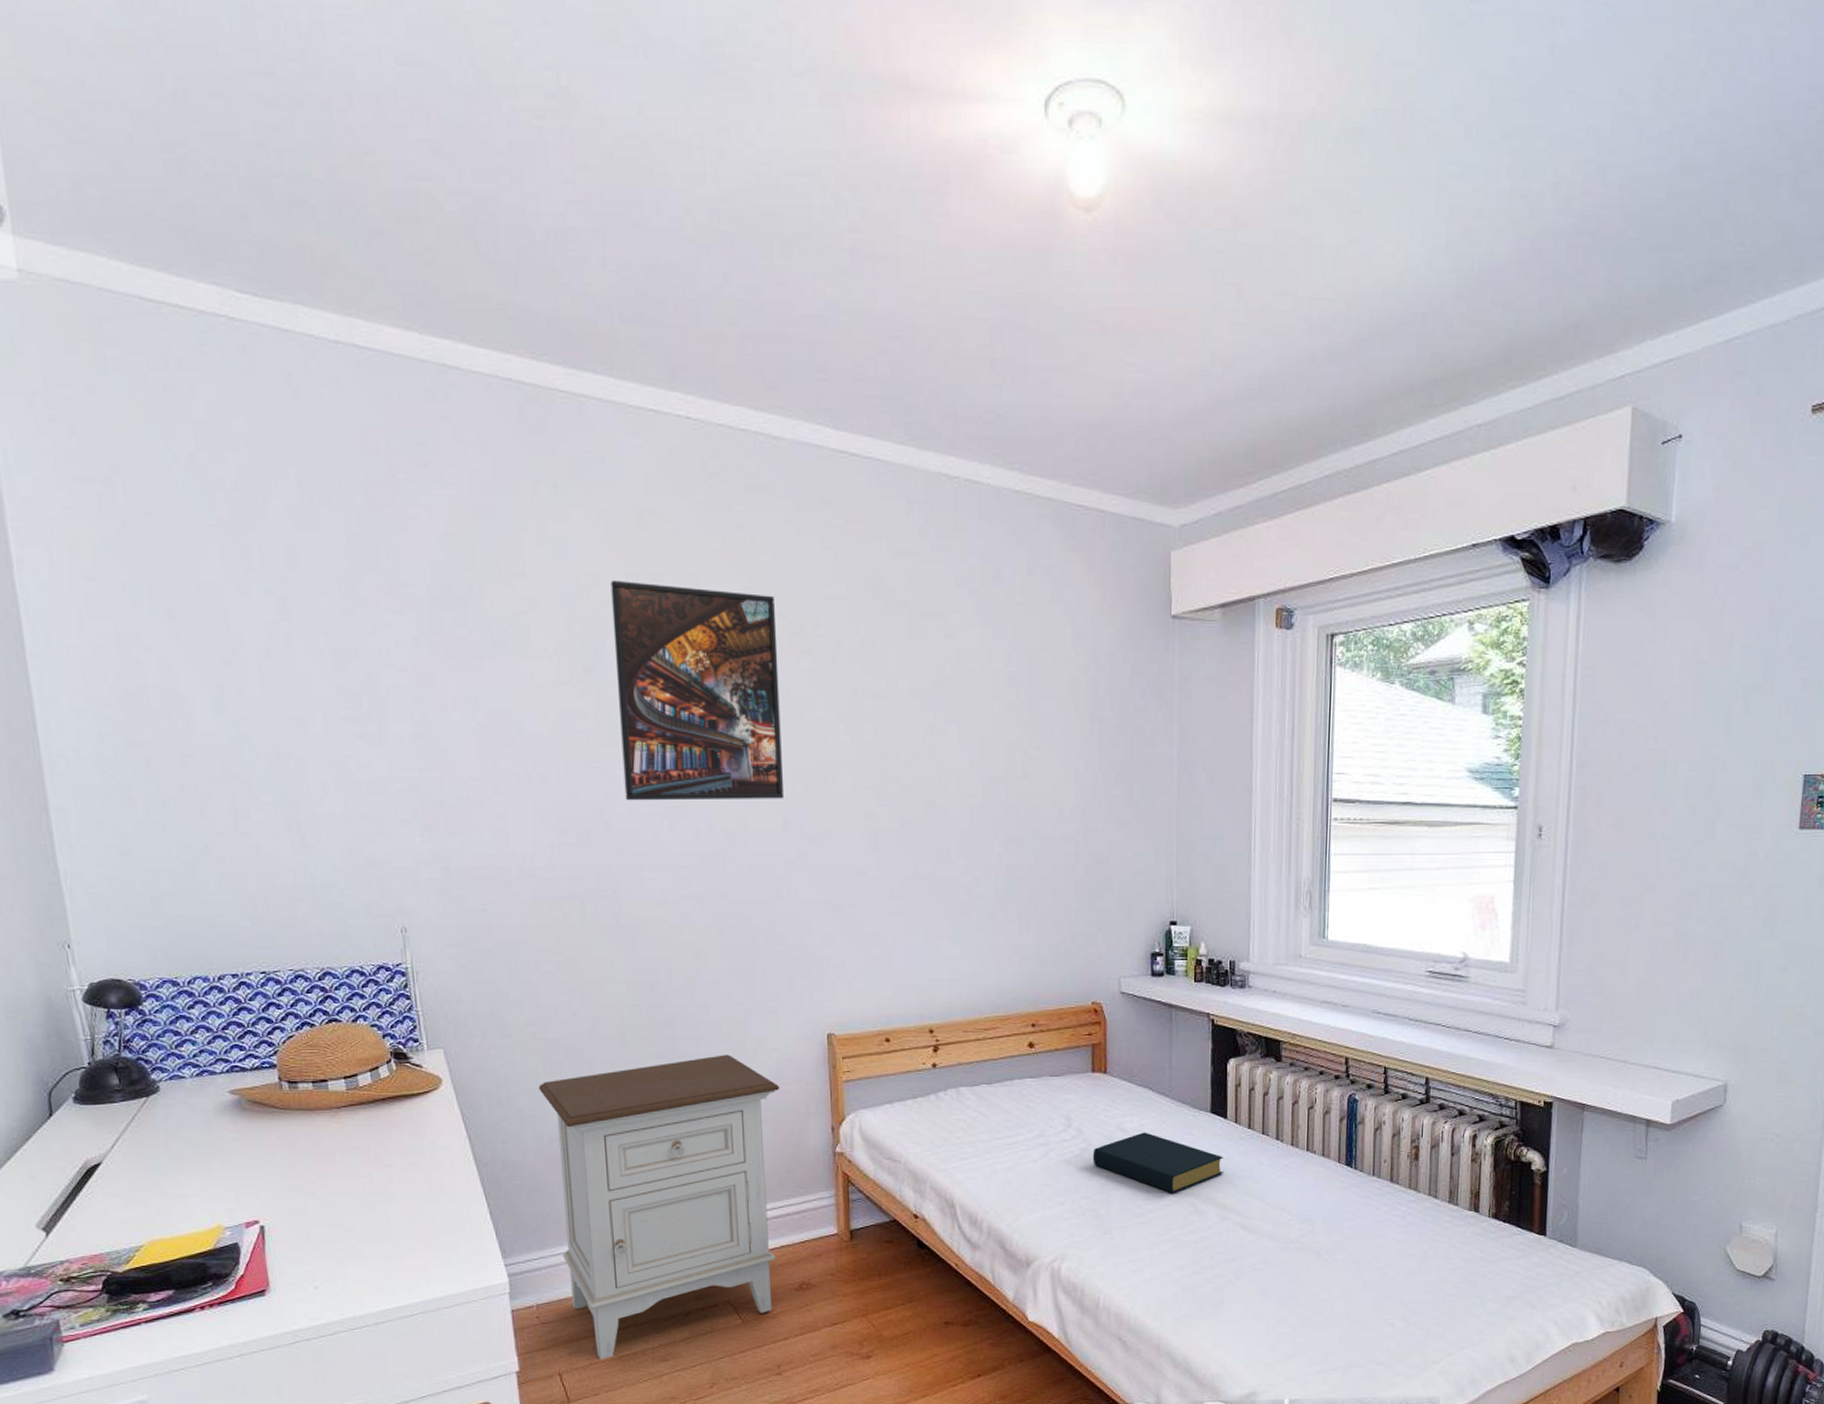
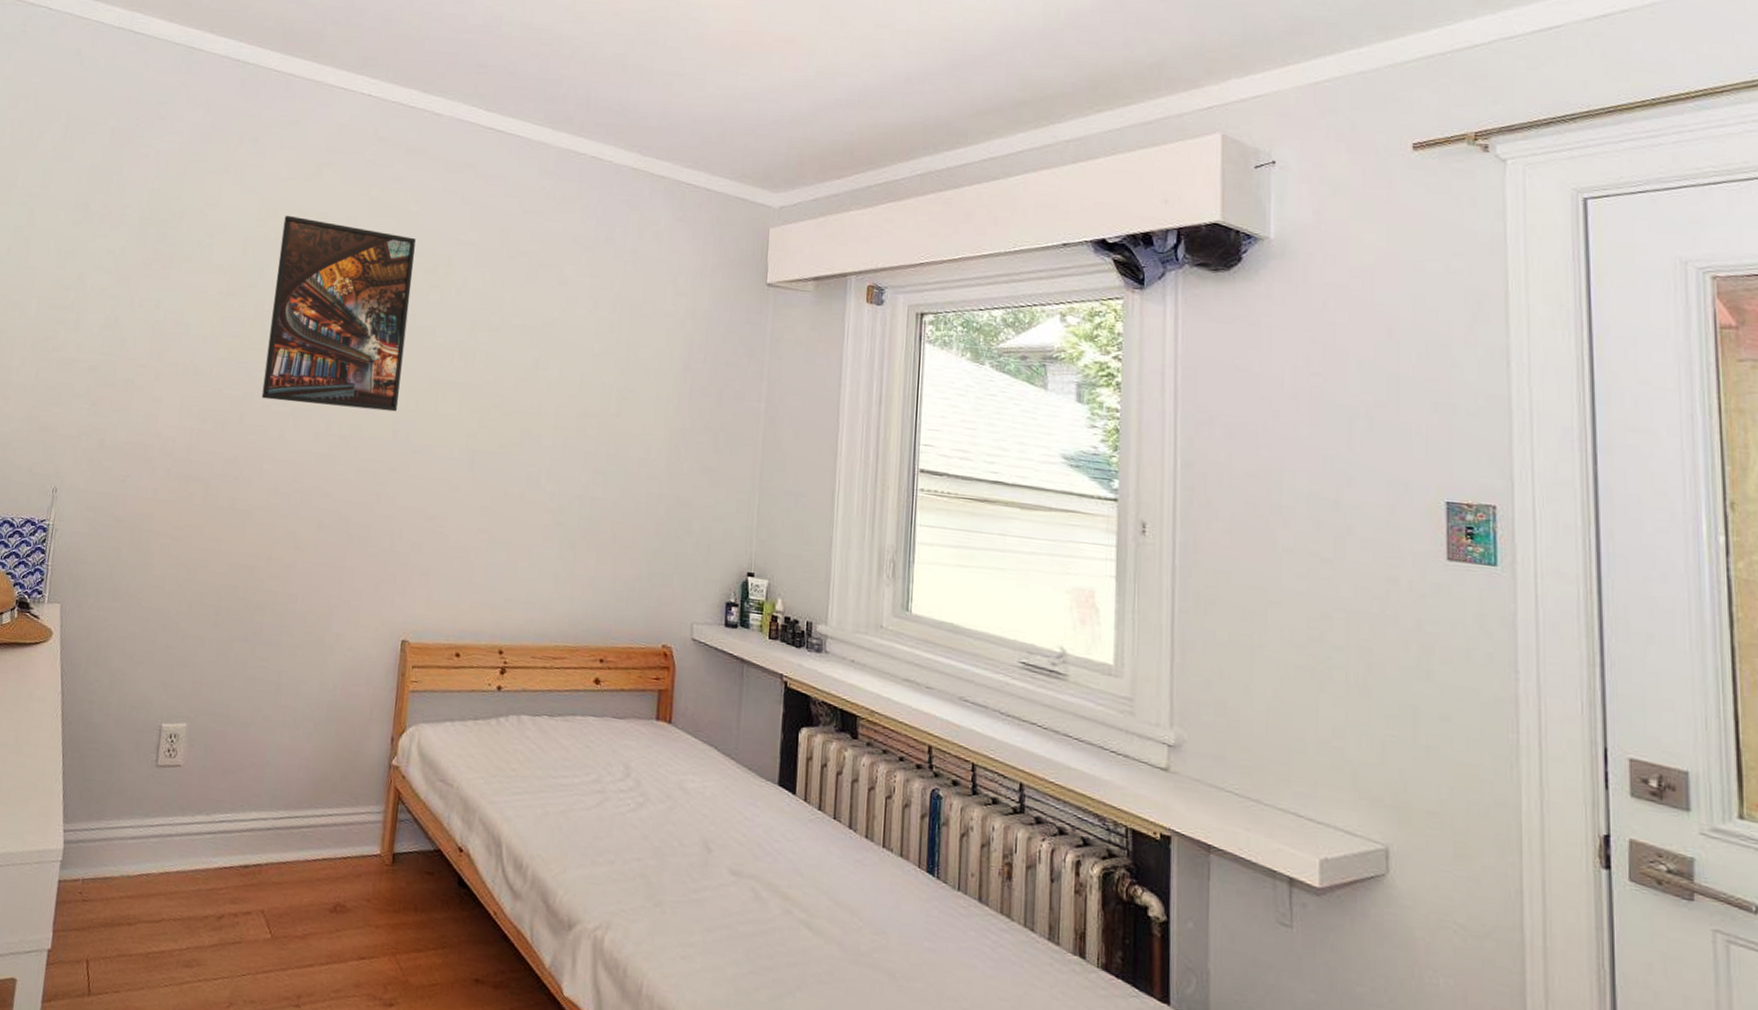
nightstand: present [538,1054,780,1359] -> none [115,646,350,953]
hardback book: present [1092,1132,1224,1193] -> none [648,795,790,872]

